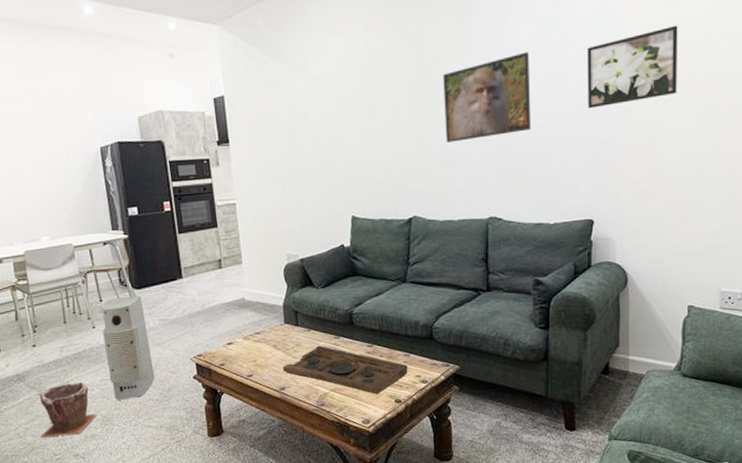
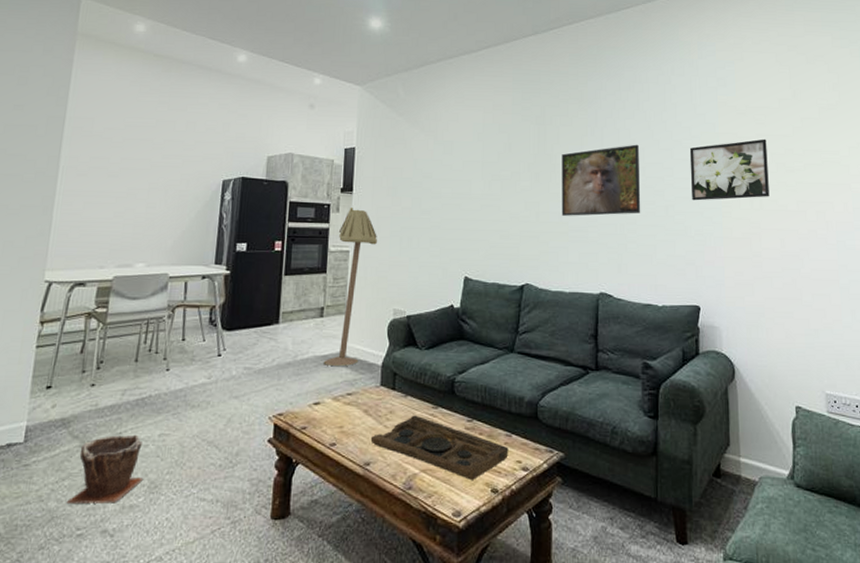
air purifier: present [101,295,155,400] -> none [170,337,230,462]
floor lamp: none [222,160,261,311] -> present [323,208,377,366]

